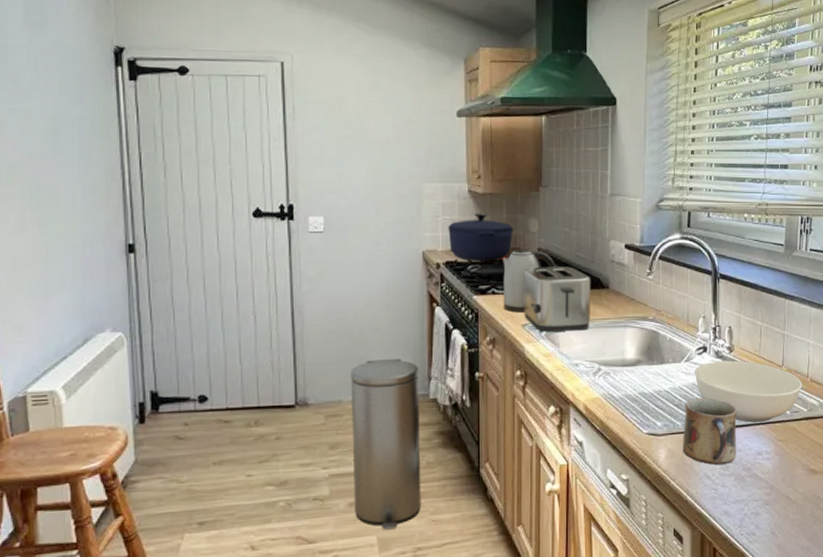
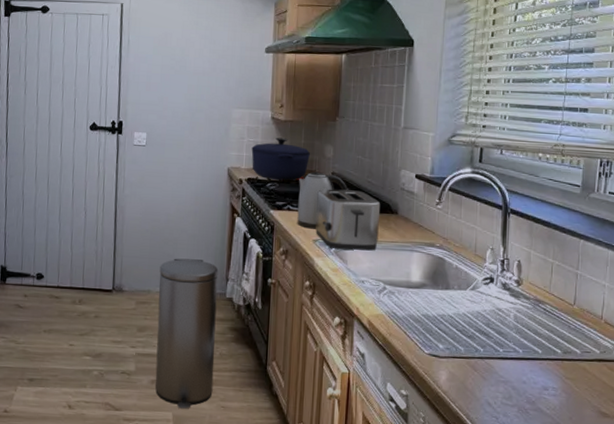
mug: present [683,397,737,465] -> none [465,326,523,394]
bowl: present [695,360,802,423] -> none [480,292,595,358]

